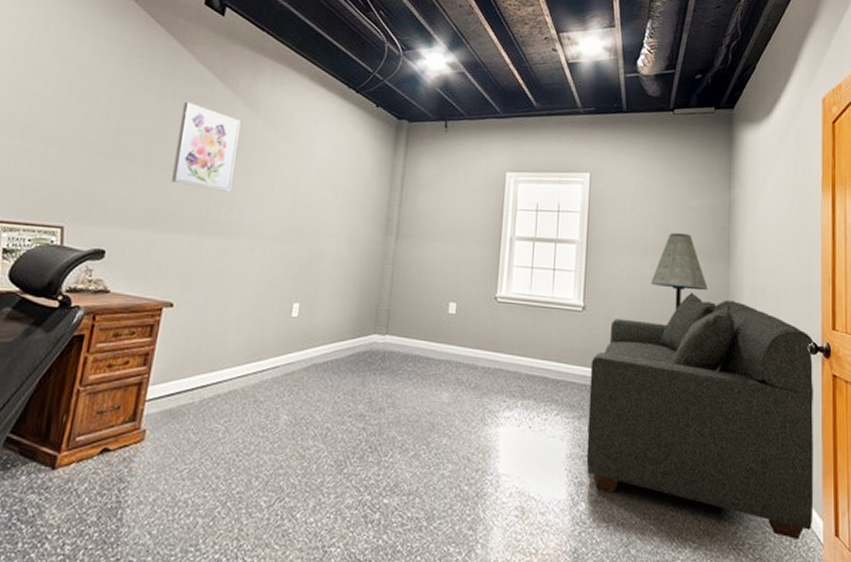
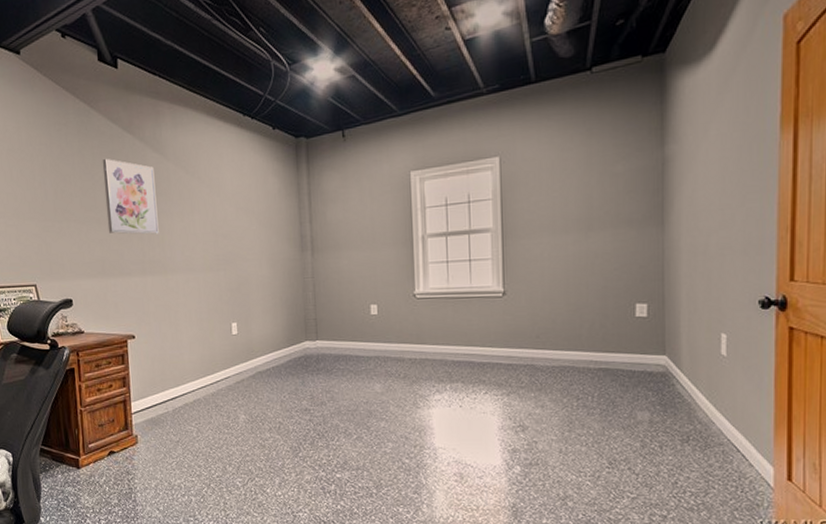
sofa: present [586,291,814,540] -> none [516,262,767,486]
floor lamp: present [650,233,708,311] -> none [574,203,639,284]

